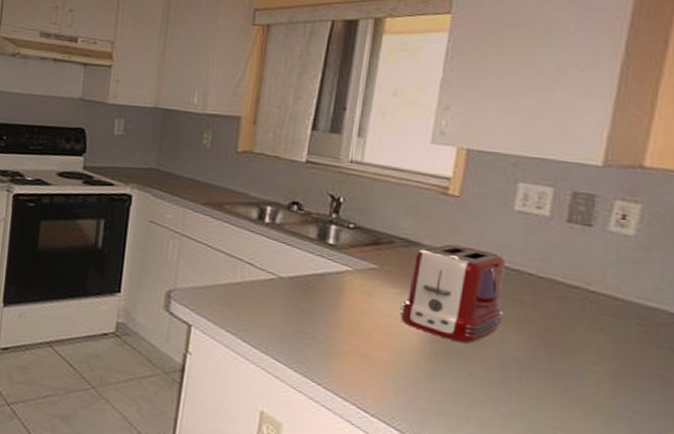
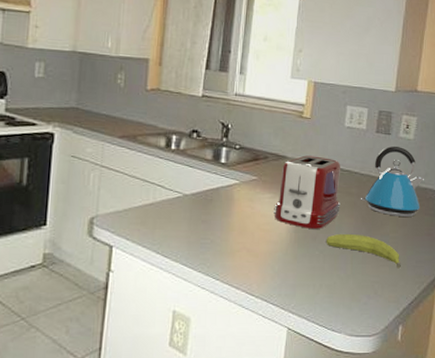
fruit: none [478,353,605,417] -> present [326,233,401,269]
kettle: none [536,242,652,347] -> present [360,145,424,217]

